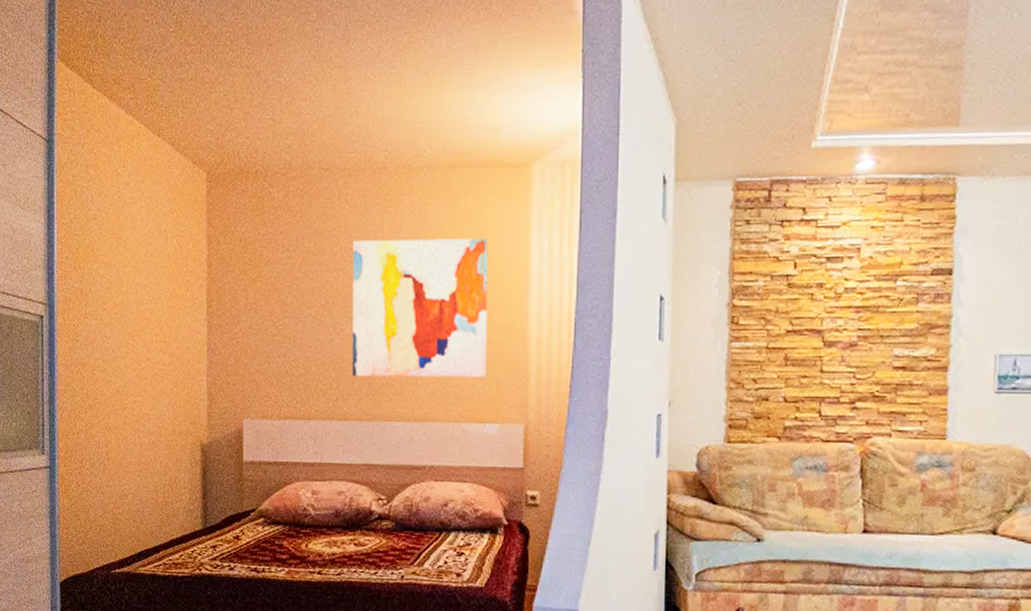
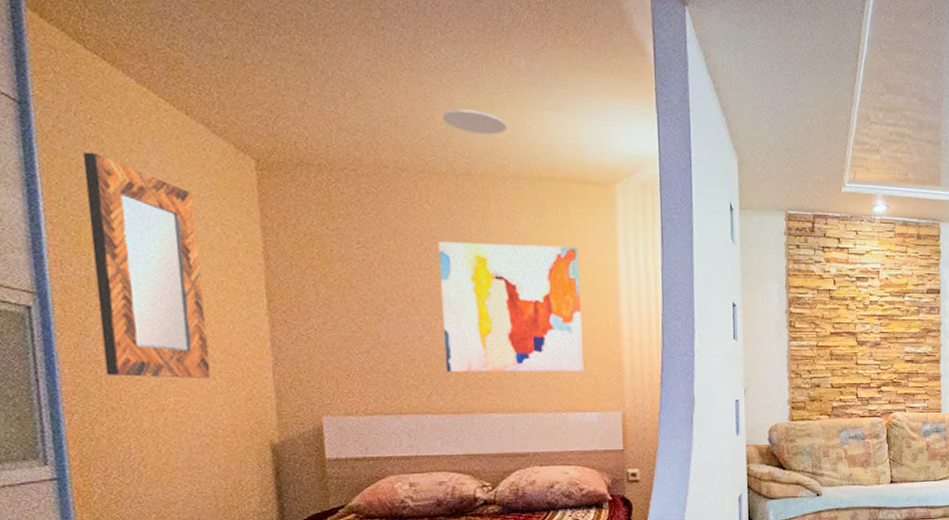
home mirror: none [85,178,160,380] -> present [82,151,211,378]
ceiling light: none [364,100,425,125] -> present [442,109,507,135]

